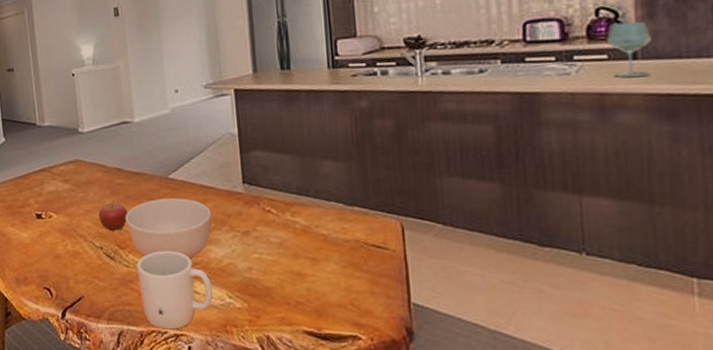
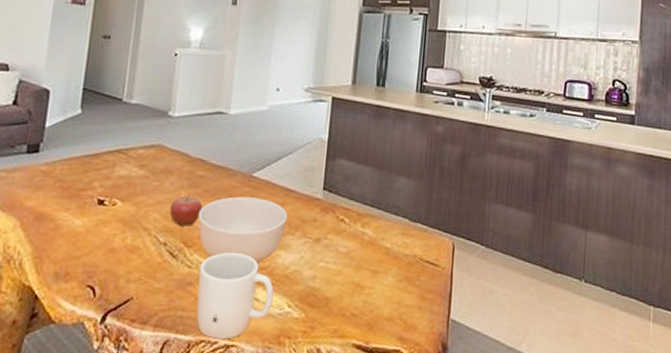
wine glass: present [606,20,653,78] -> none [617,93,645,140]

